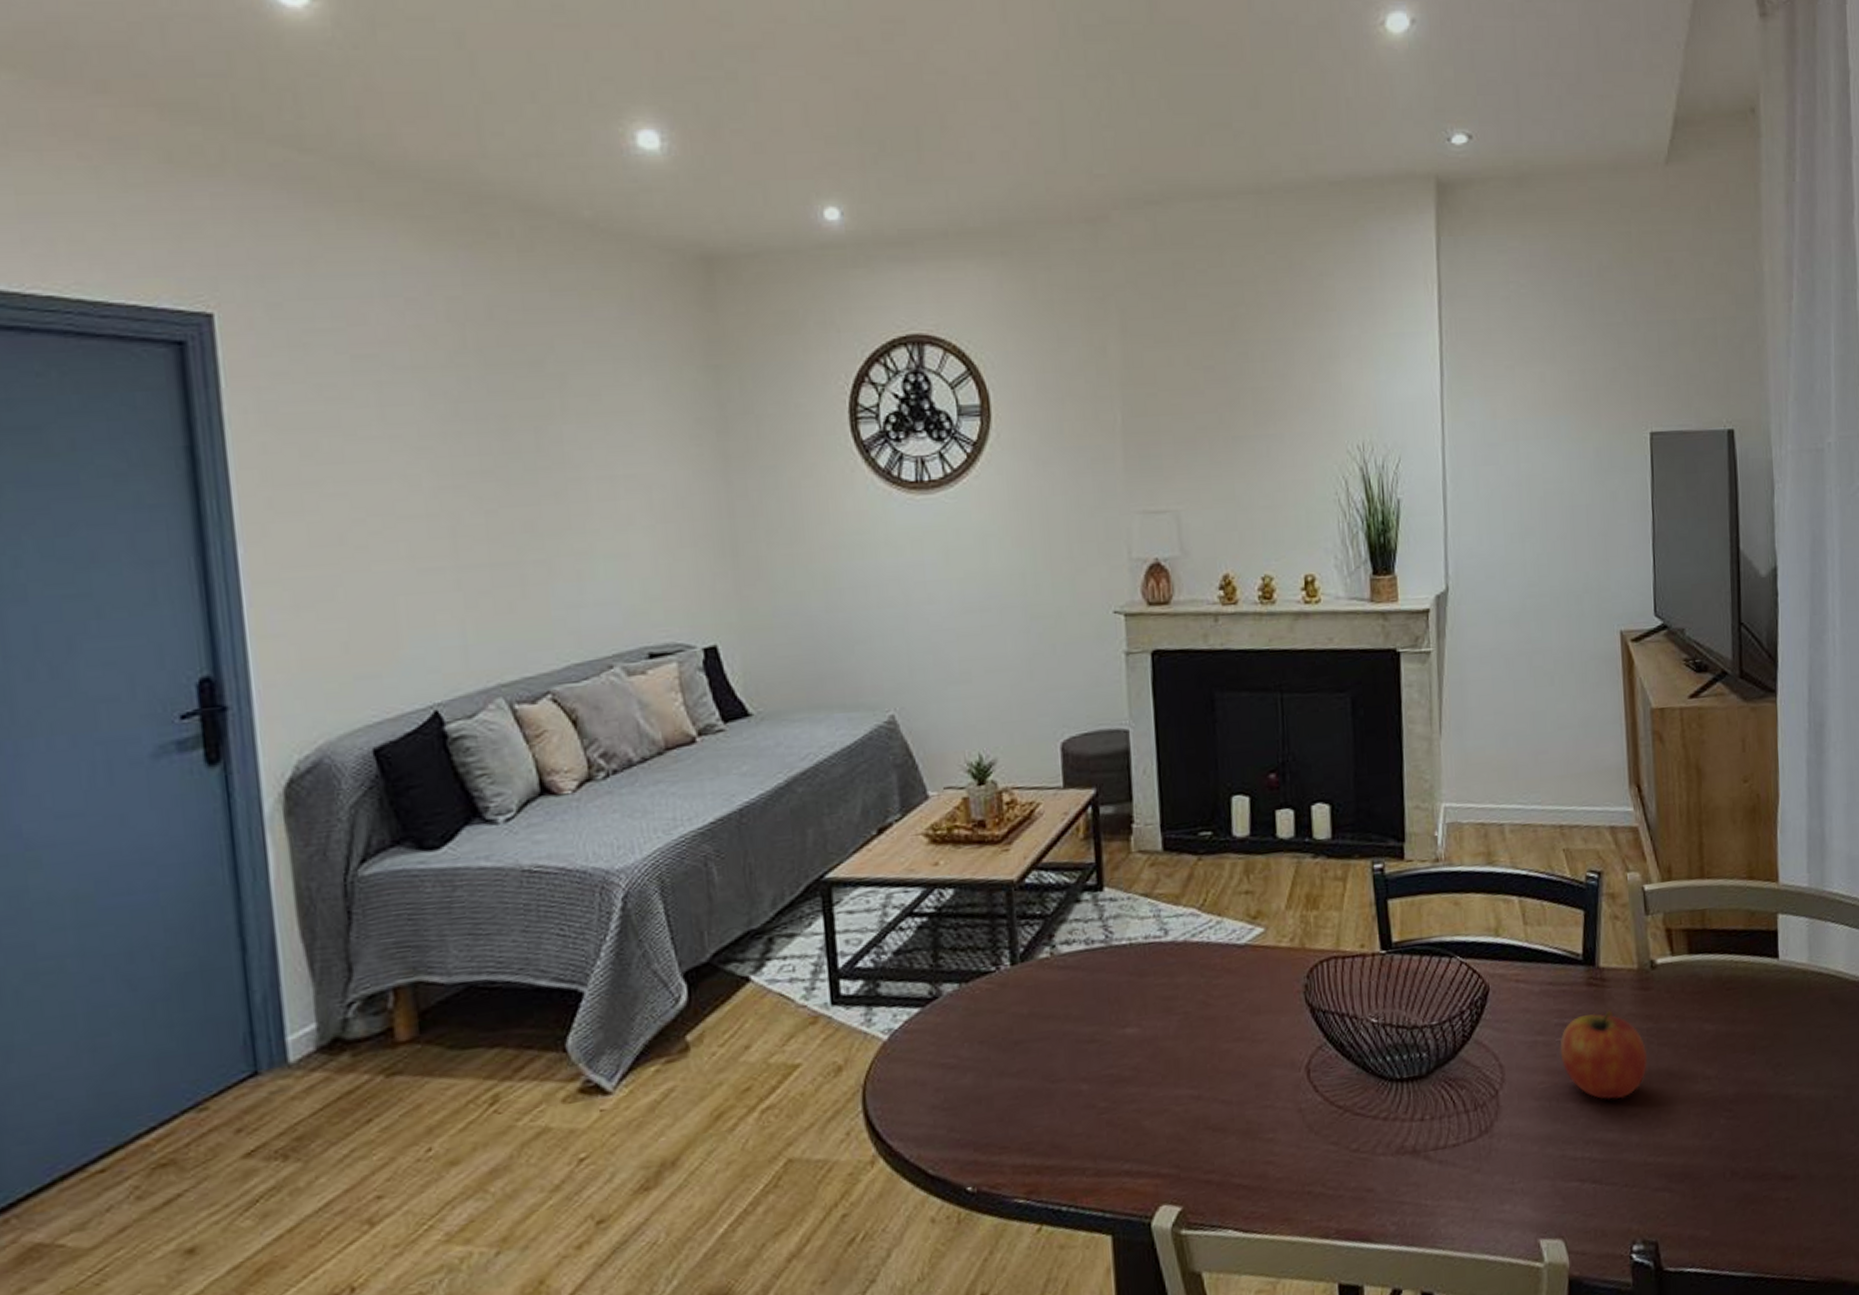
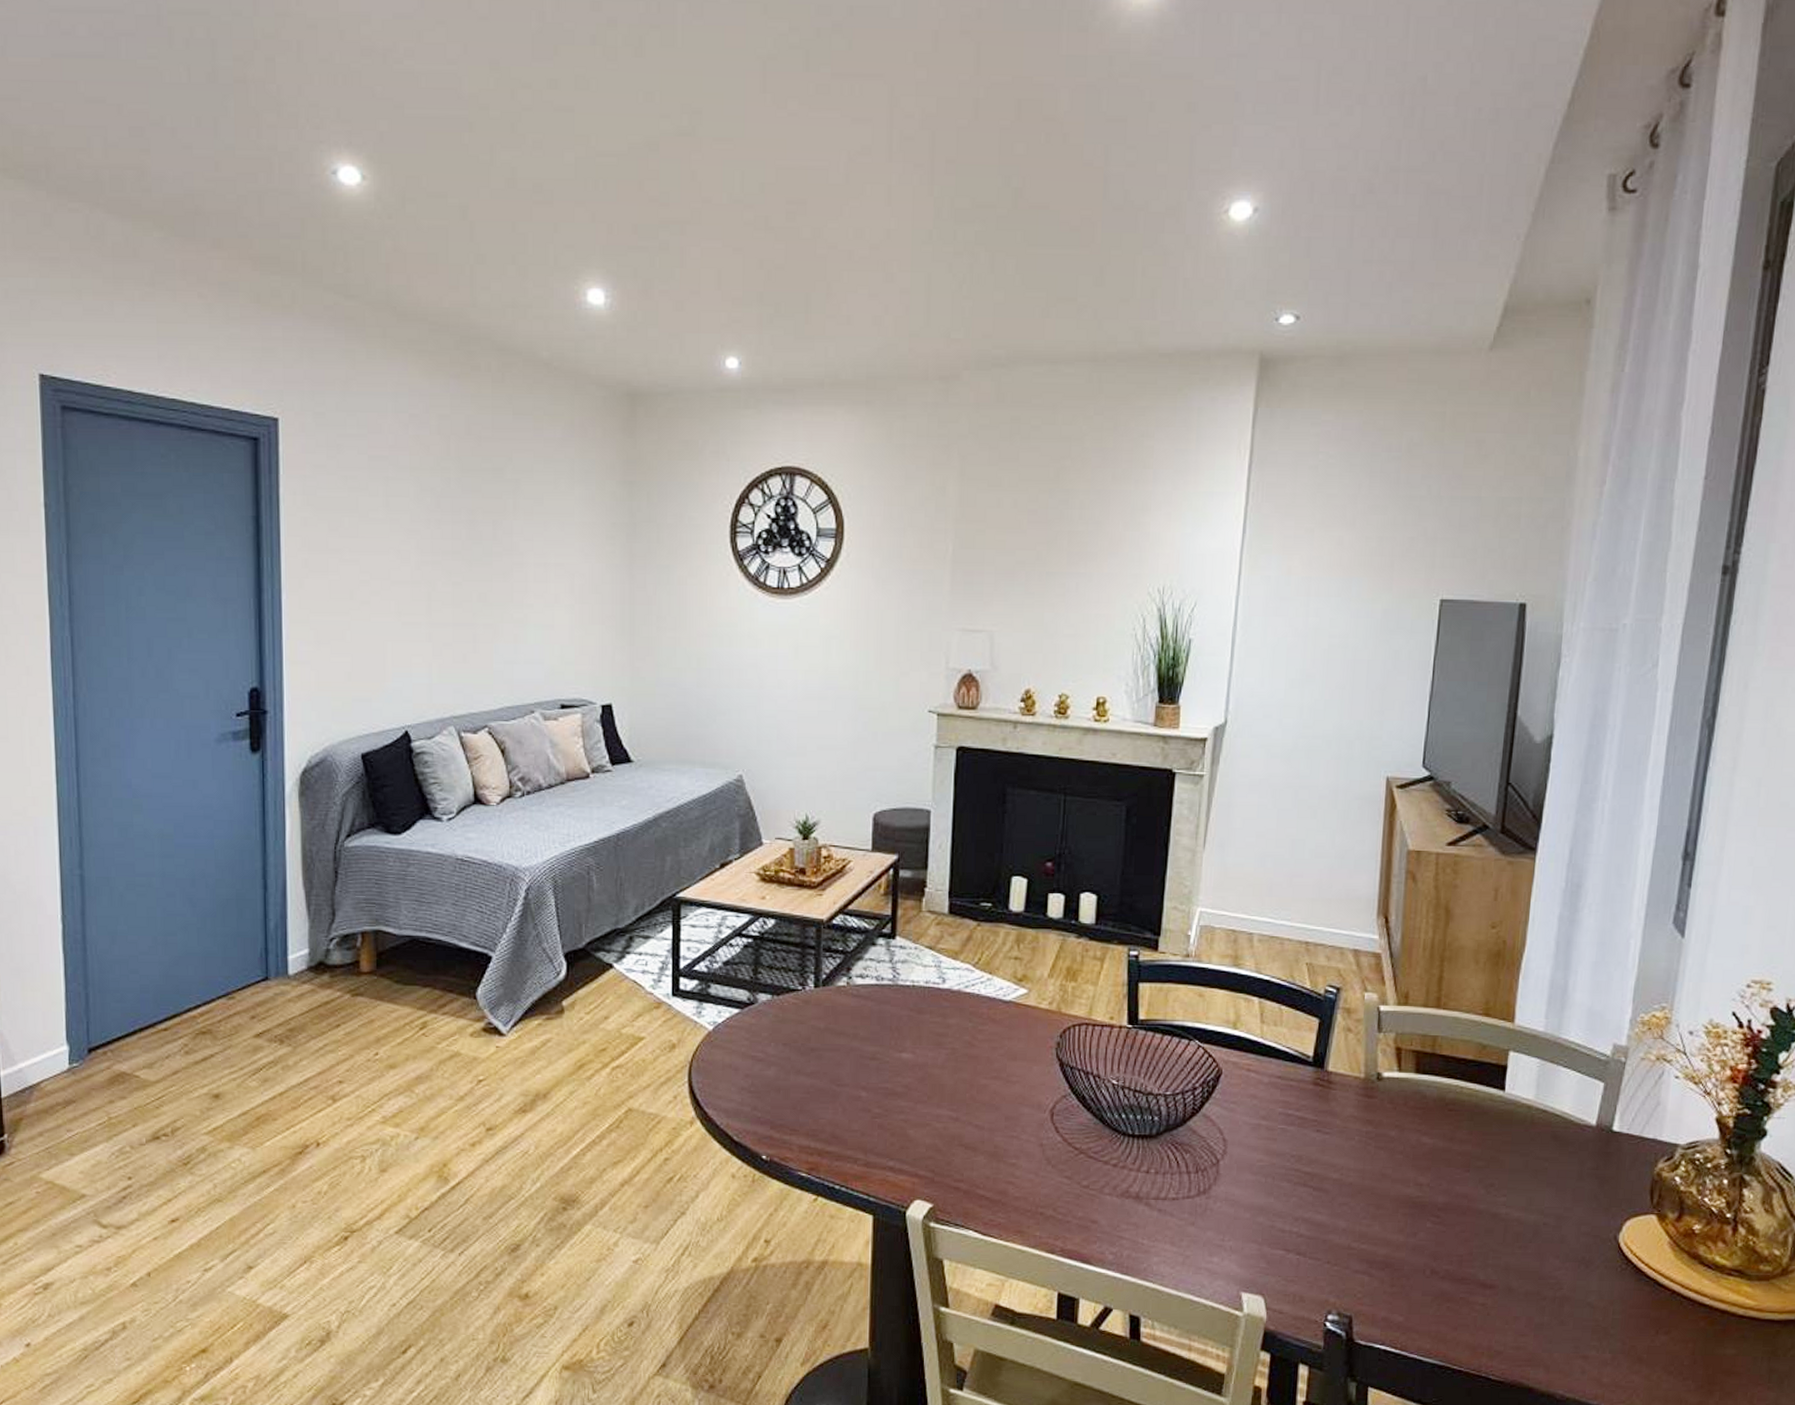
fruit: present [1560,1010,1648,1100] -> none [1281,1109,1363,1188]

